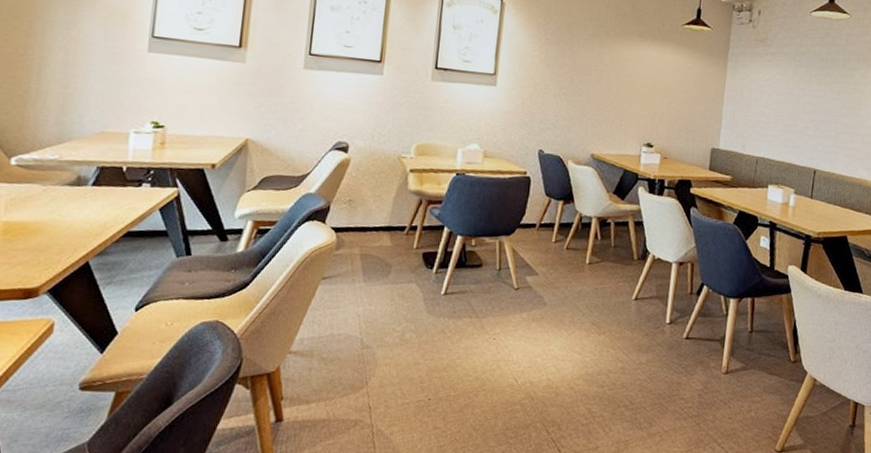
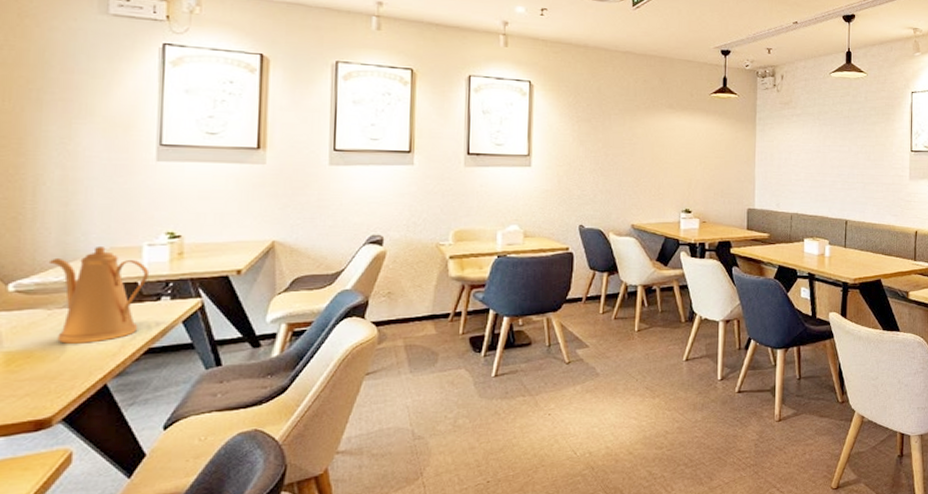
coffee pot: none [46,130,134,221] -> present [48,247,150,344]

